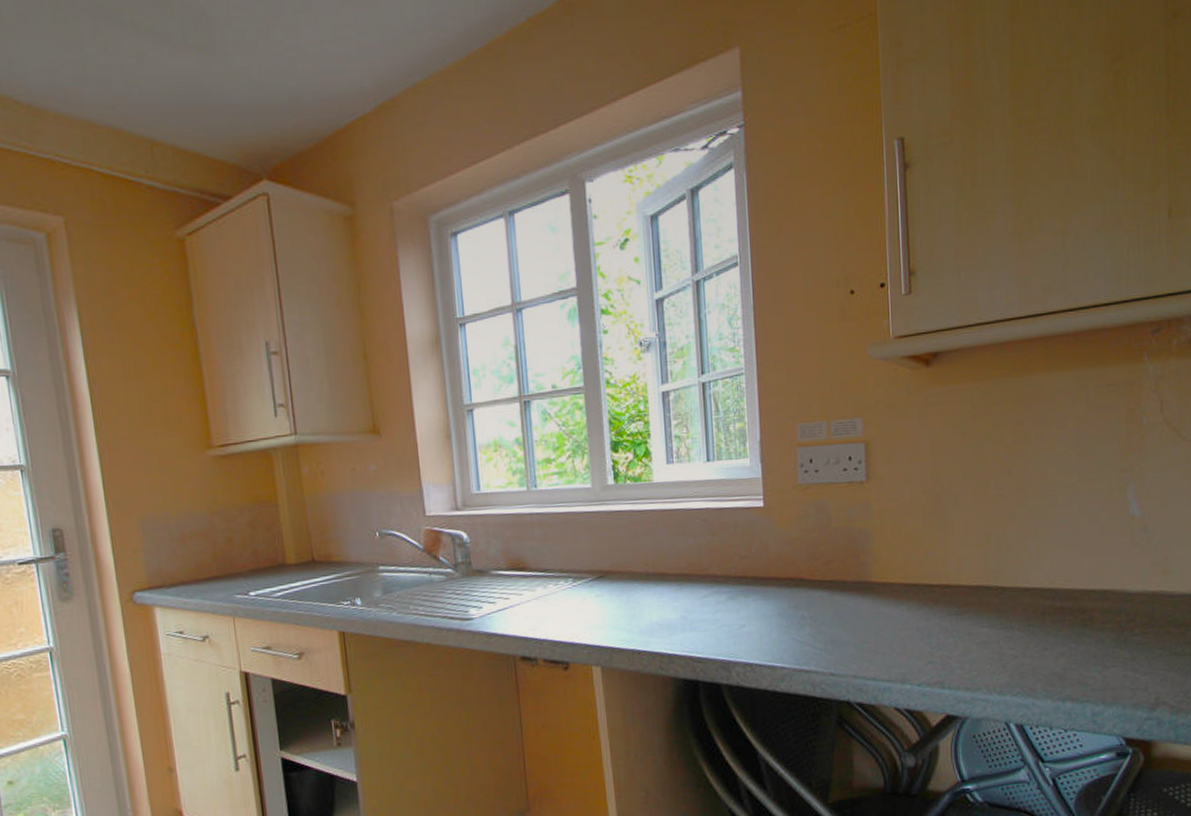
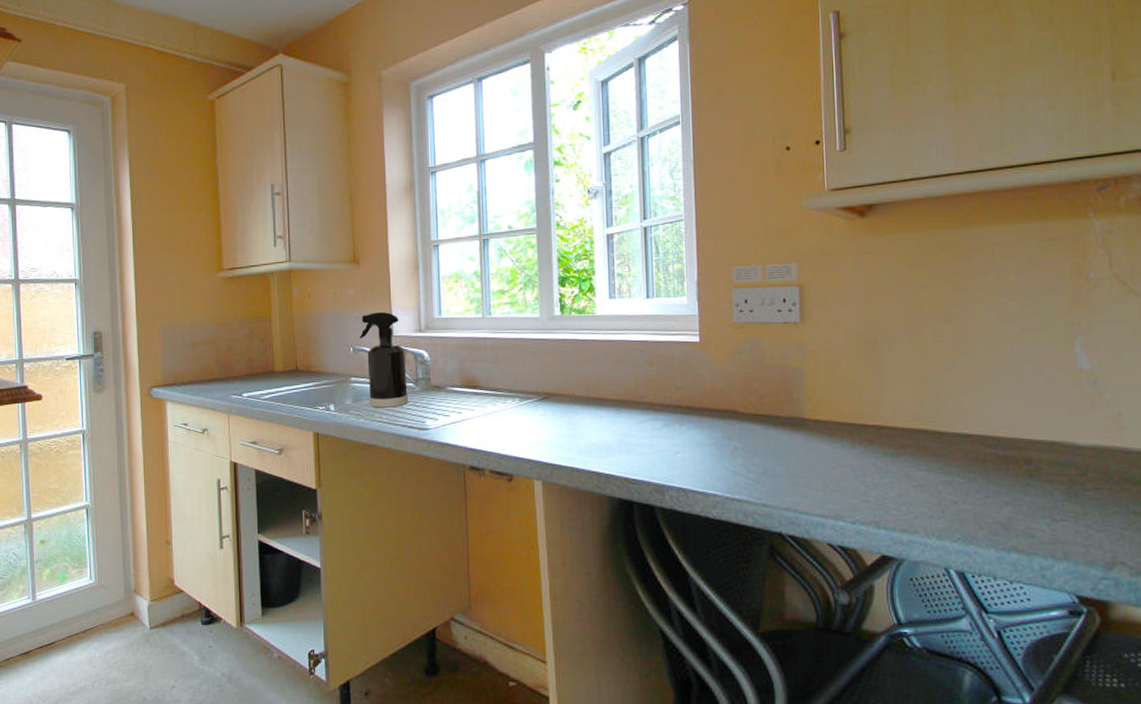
spray bottle: none [385,489,448,599] -> present [359,312,409,408]

